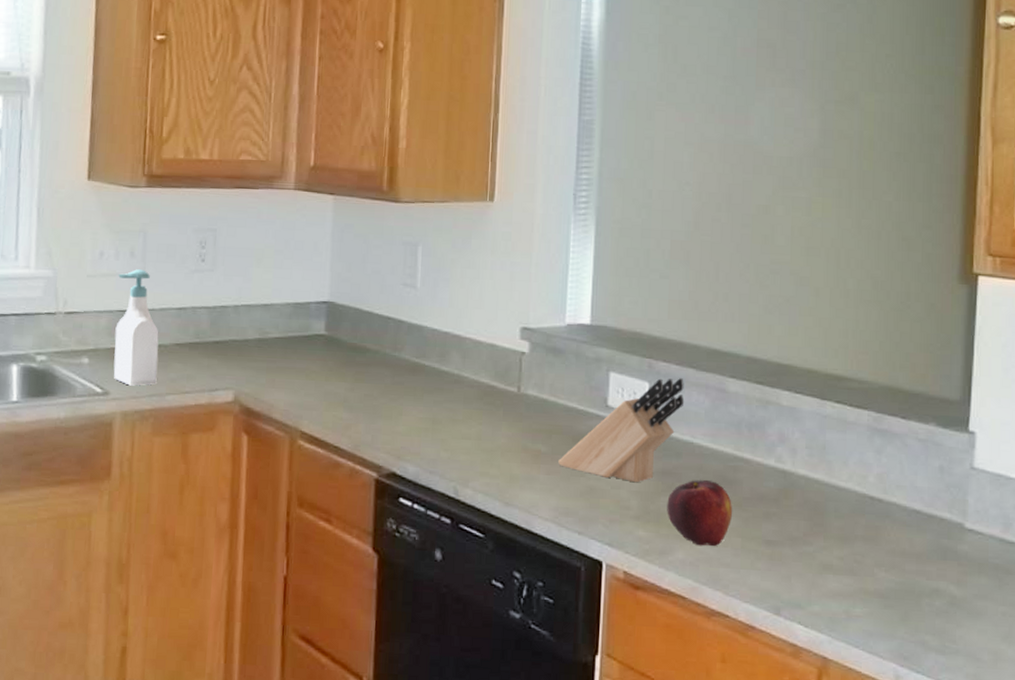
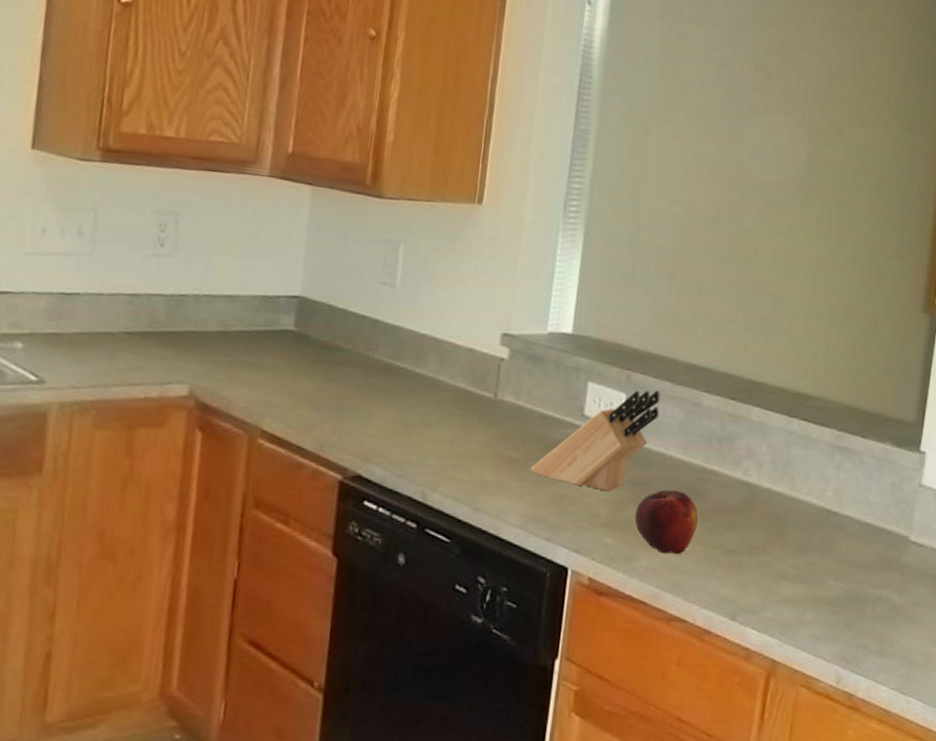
soap bottle: present [113,269,159,386] -> none [51,249,107,375]

